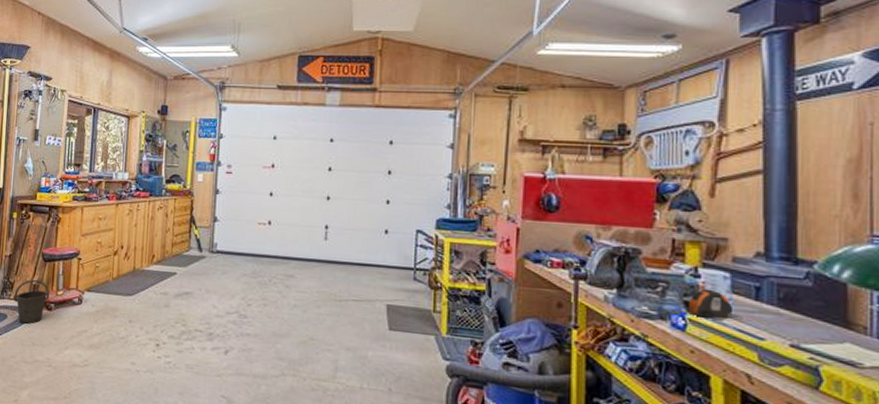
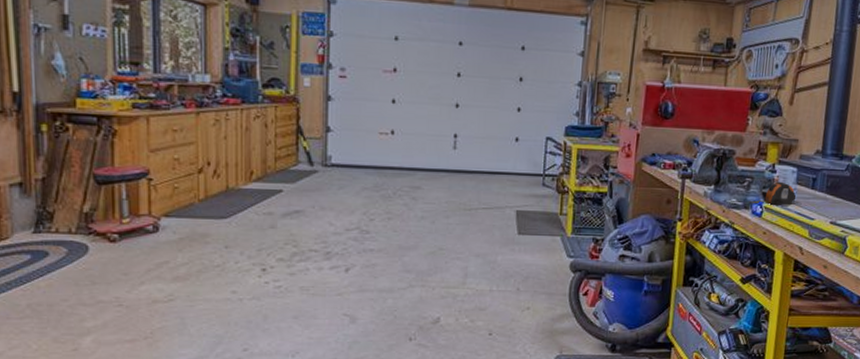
bucket: present [14,279,49,324] -> none [56,206,110,260]

